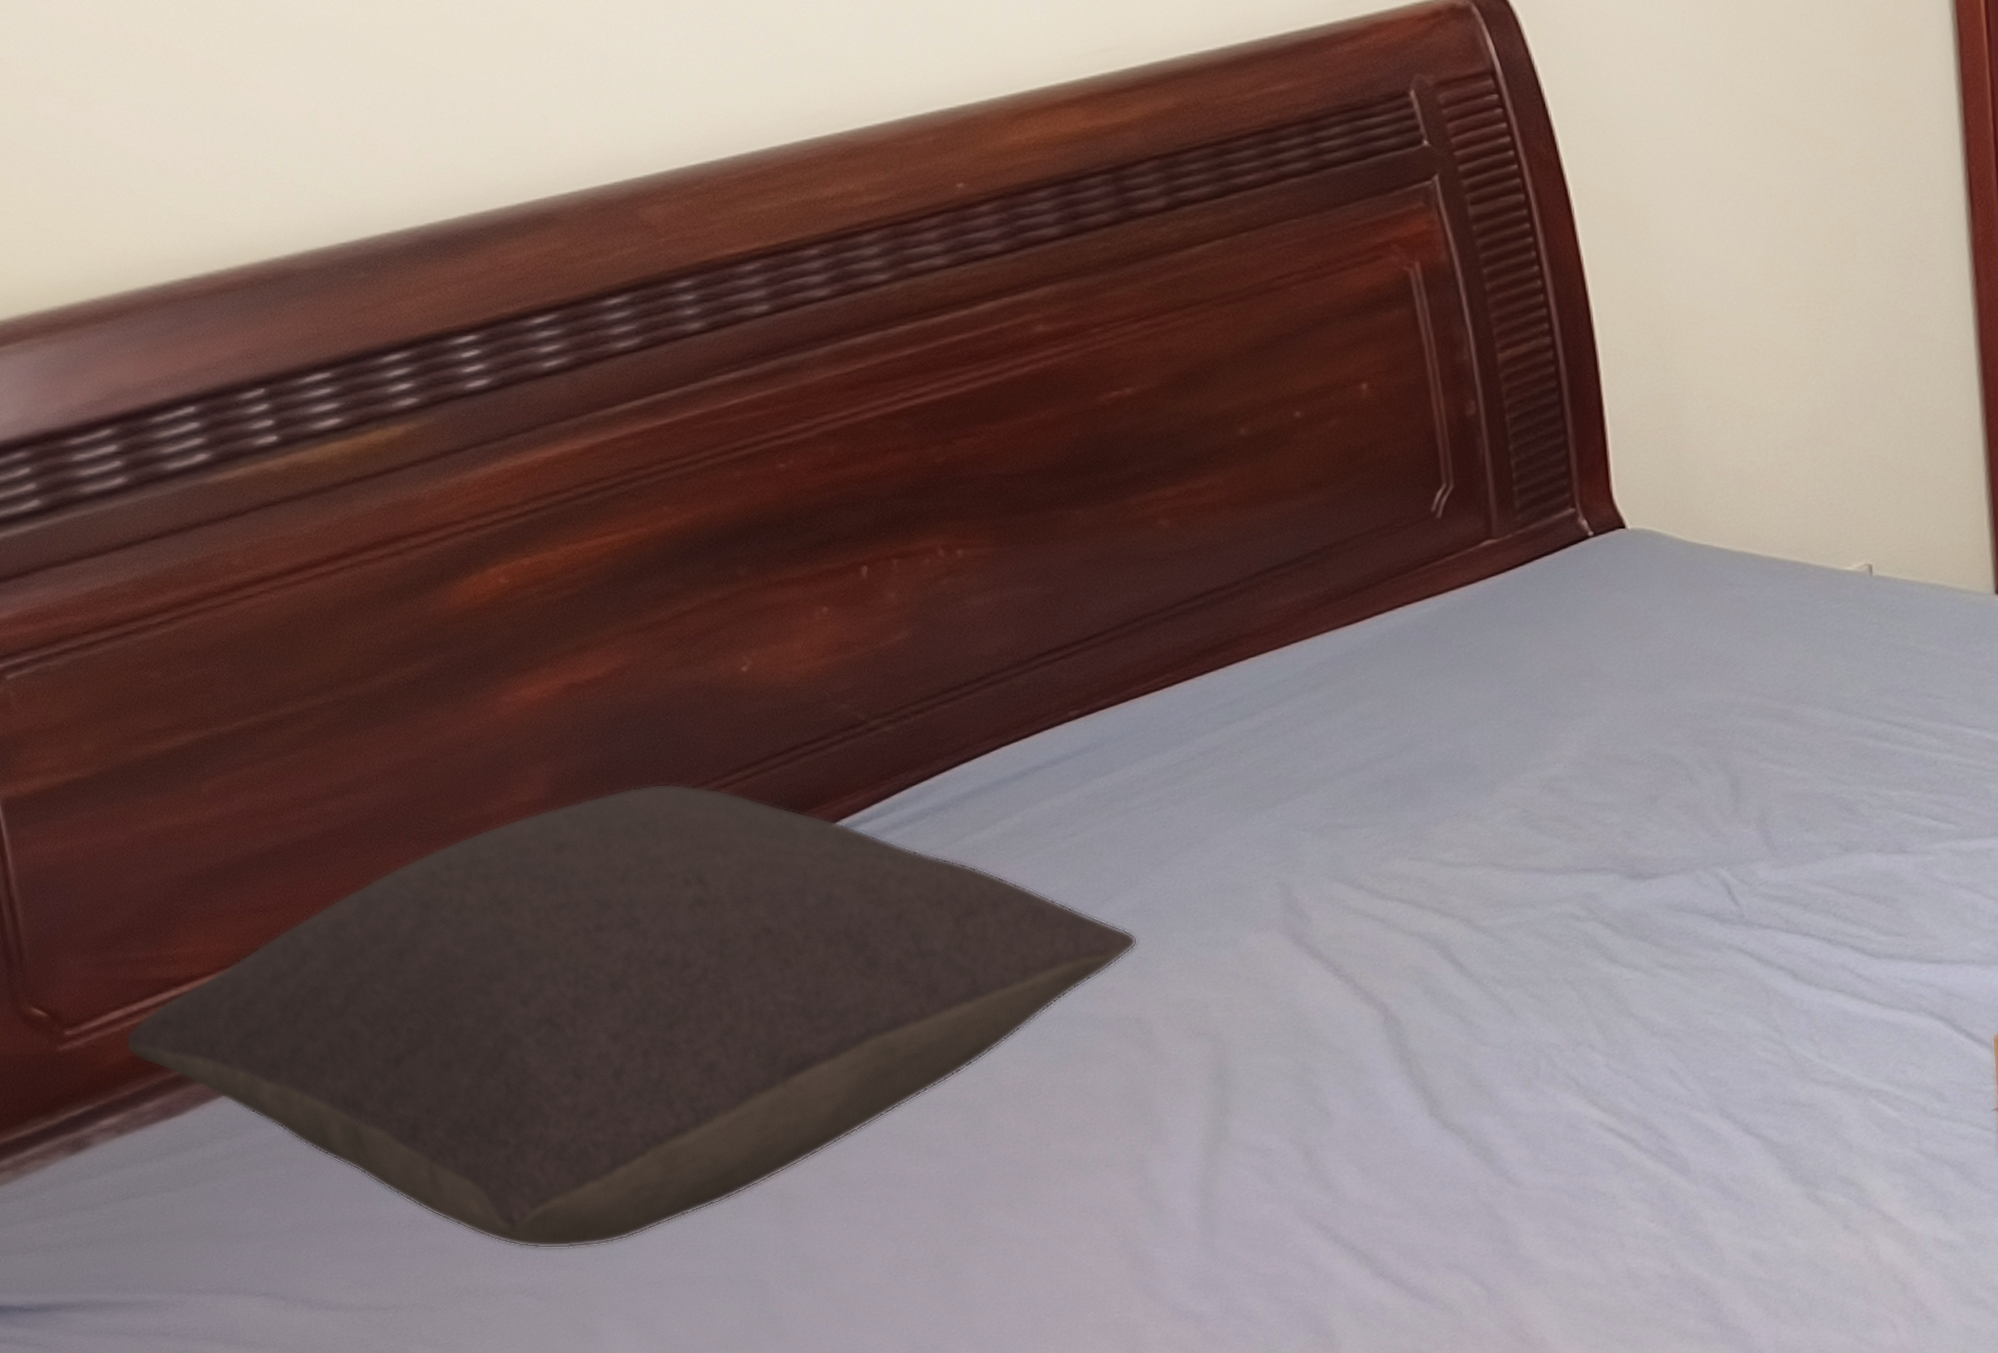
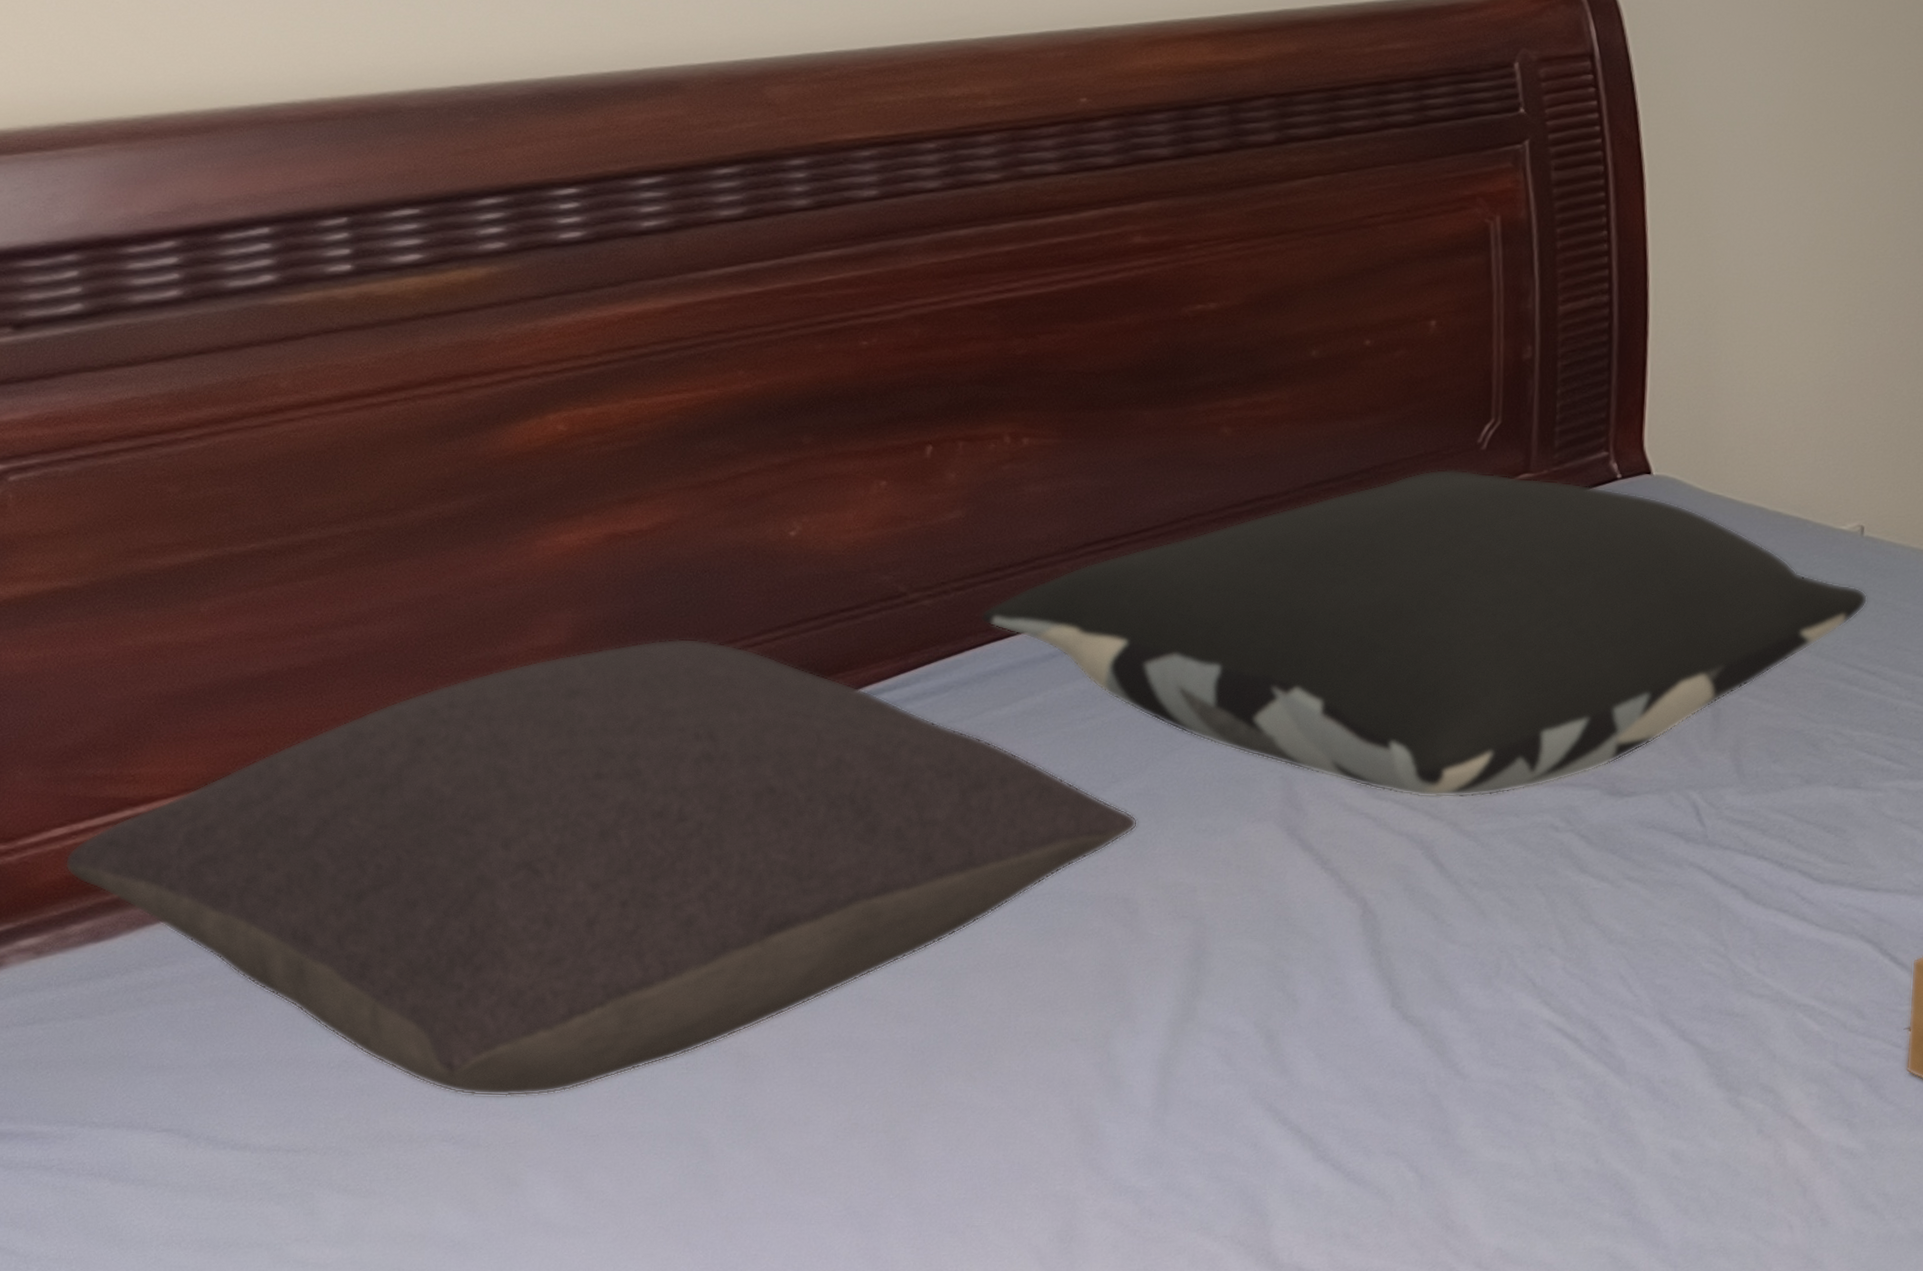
pillow: none [944,542,1888,896] -> present [980,469,1868,799]

